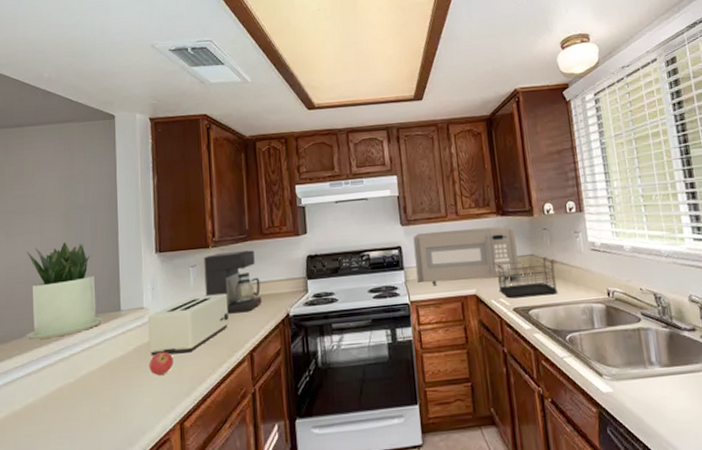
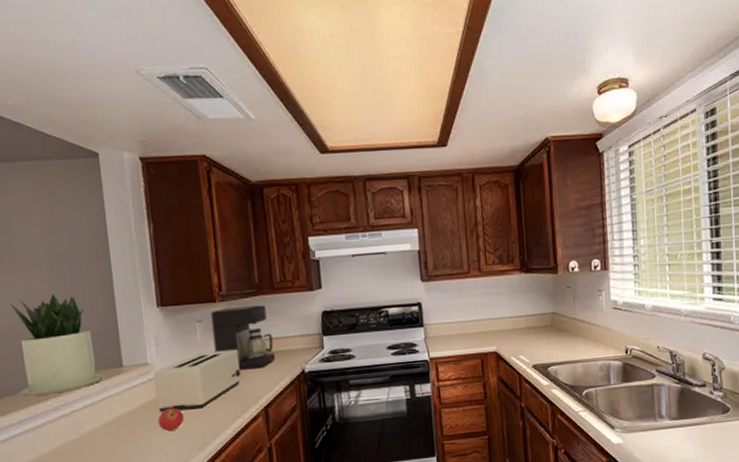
microwave: present [413,225,520,285] -> none [433,283,541,342]
dish rack: present [493,257,557,299] -> none [514,315,579,356]

